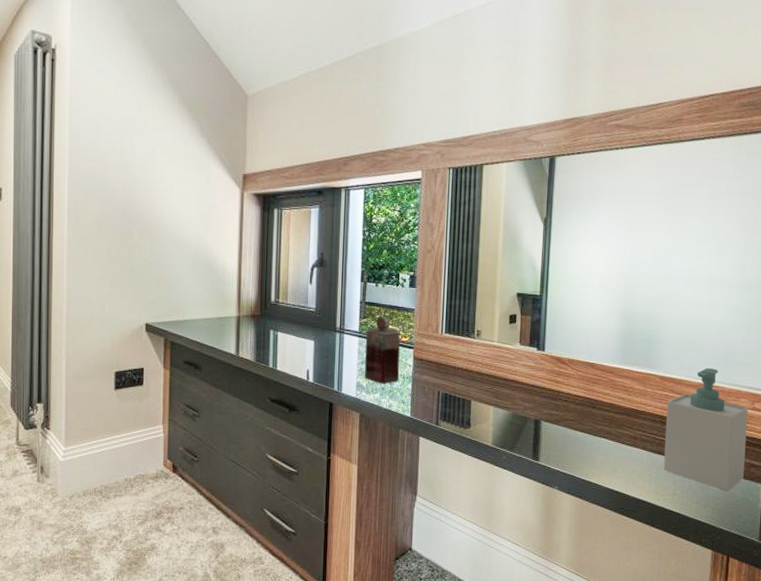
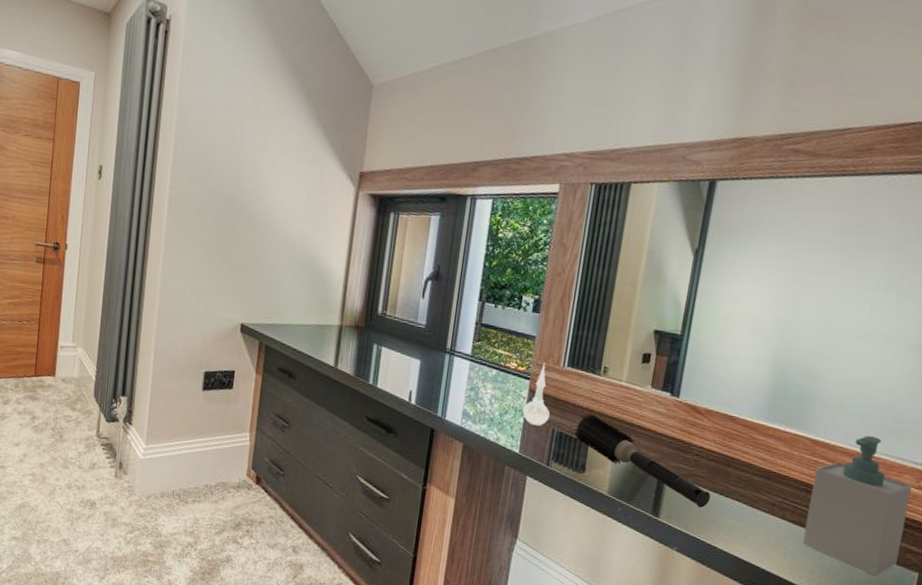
perfume bottle: present [364,317,400,384] -> none [472,341,517,415]
perfume bottle: none [409,332,434,390] -> present [522,363,550,427]
hairbrush: none [456,373,582,448] -> present [573,413,711,508]

